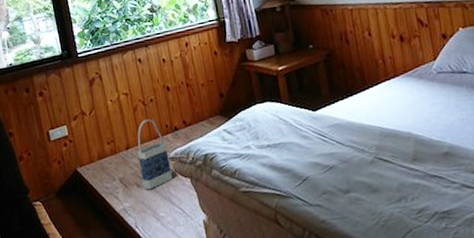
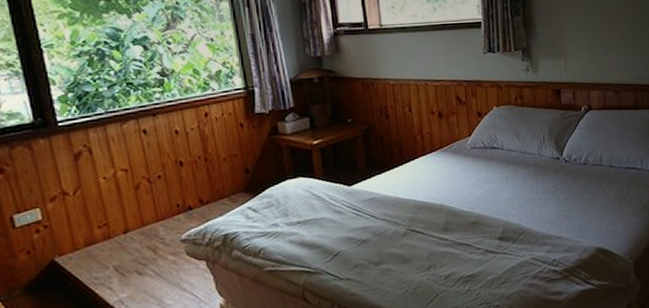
bag: present [137,119,173,189] -> none [140,198,185,276]

